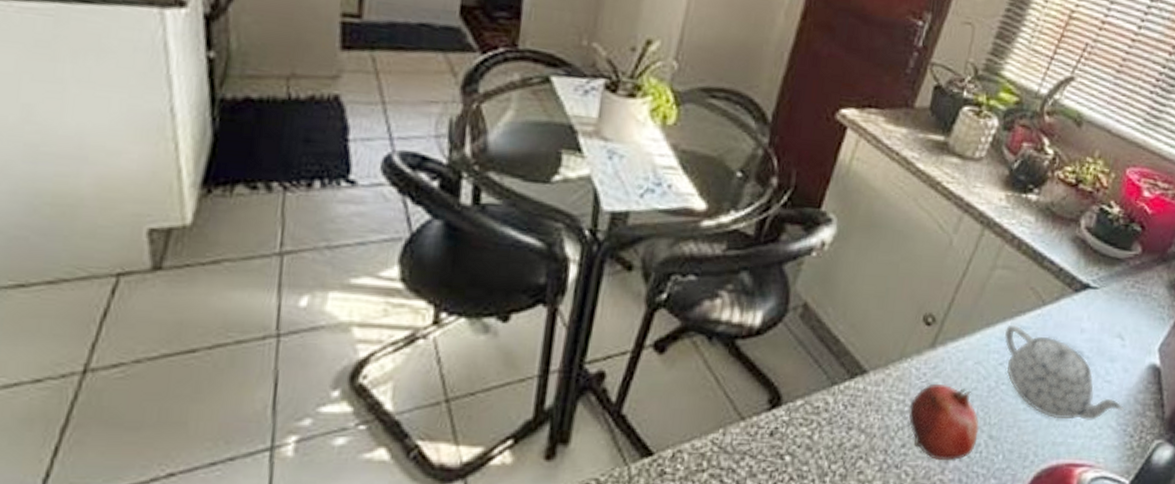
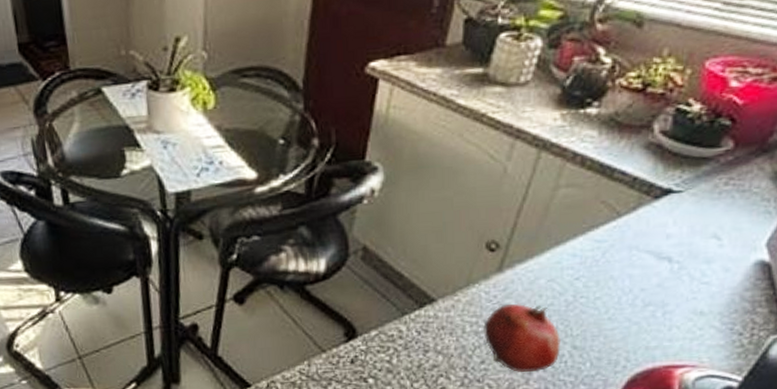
teapot: present [1004,324,1125,420] -> none [577,240,730,325]

